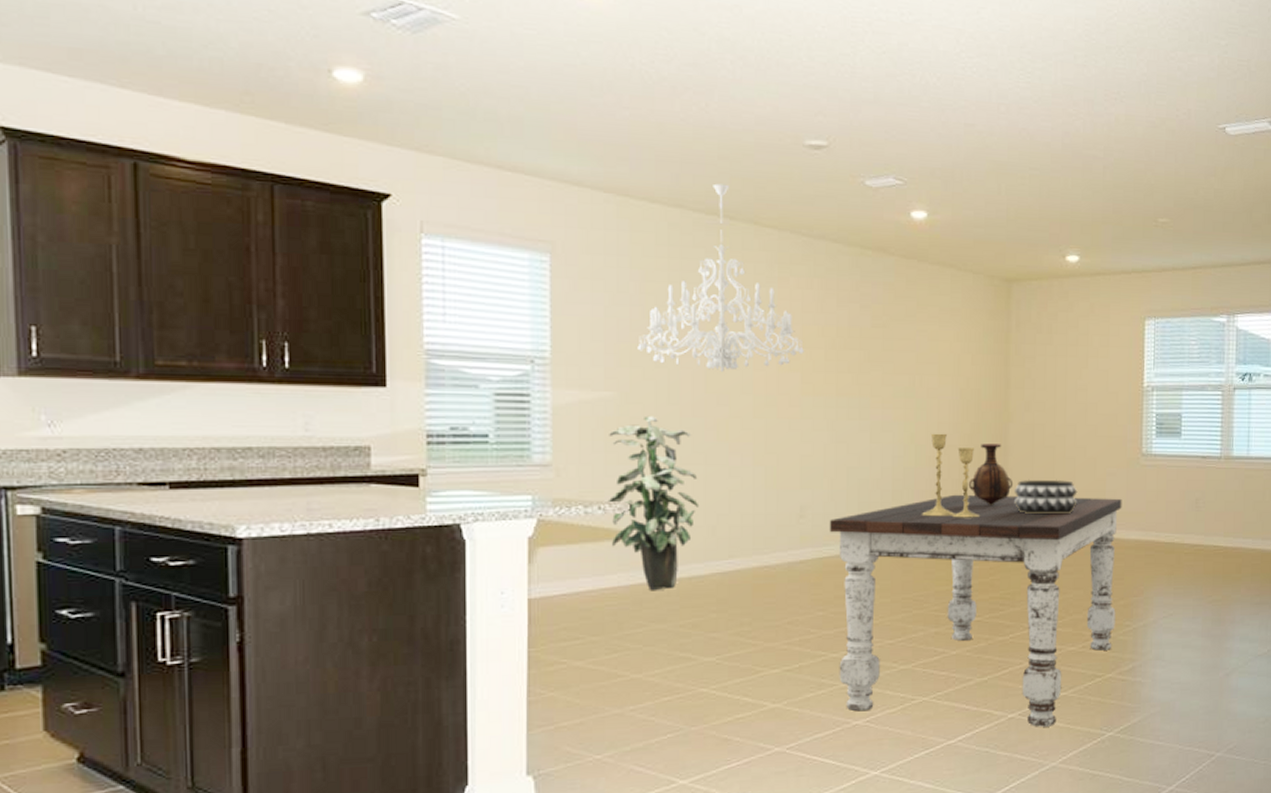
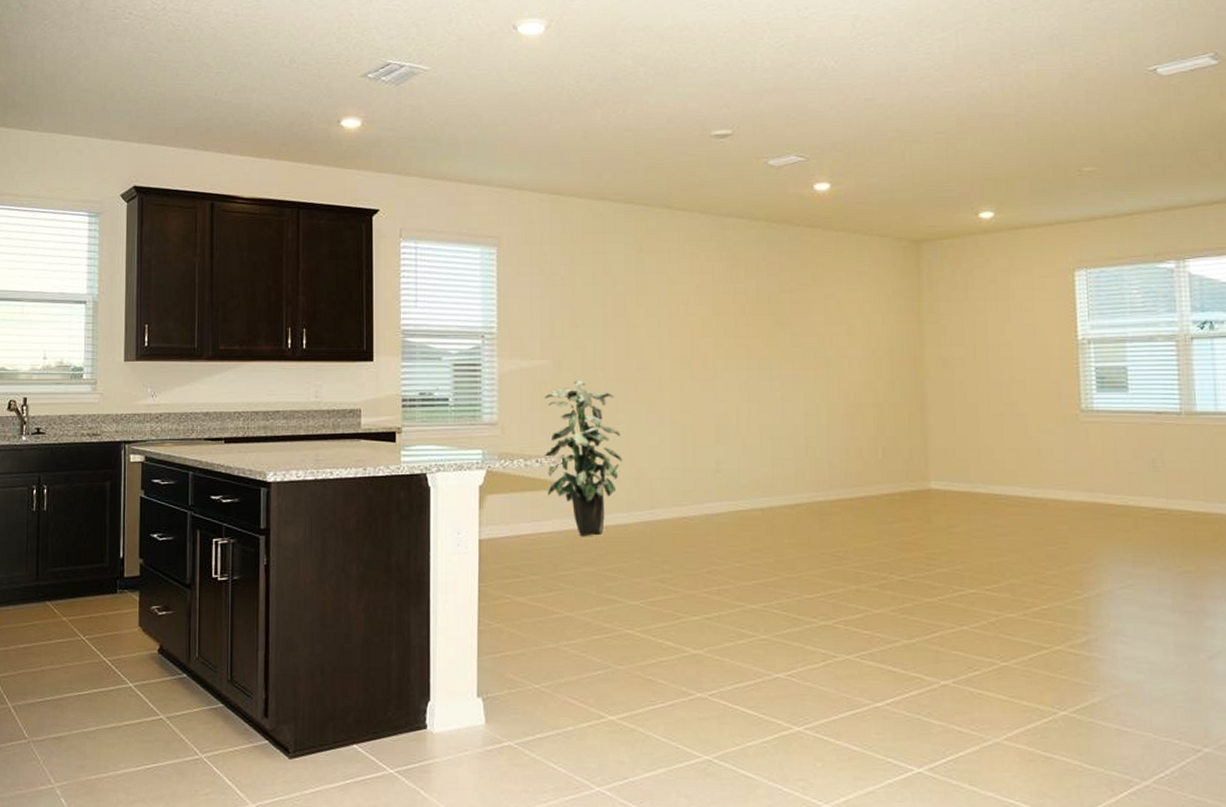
chandelier: present [637,183,804,372] -> none [568,176,715,340]
dining table: present [829,494,1122,727] -> none [743,451,1062,698]
candlestick: present [922,433,980,518] -> none [837,391,898,475]
vase: present [968,444,1014,505] -> none [884,401,934,463]
decorative bowl: present [1013,479,1078,515] -> none [934,436,1008,473]

